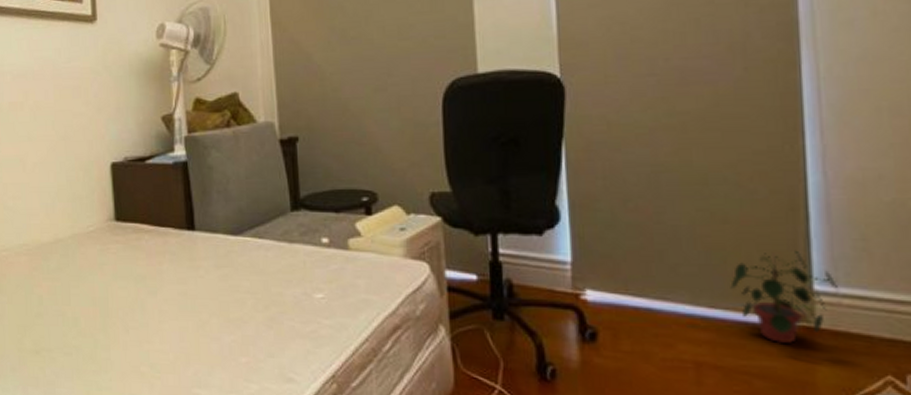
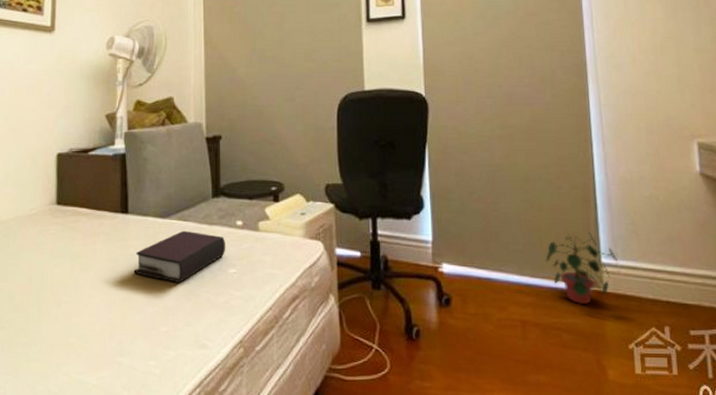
bible: none [206,249,311,310] -> present [133,230,226,284]

